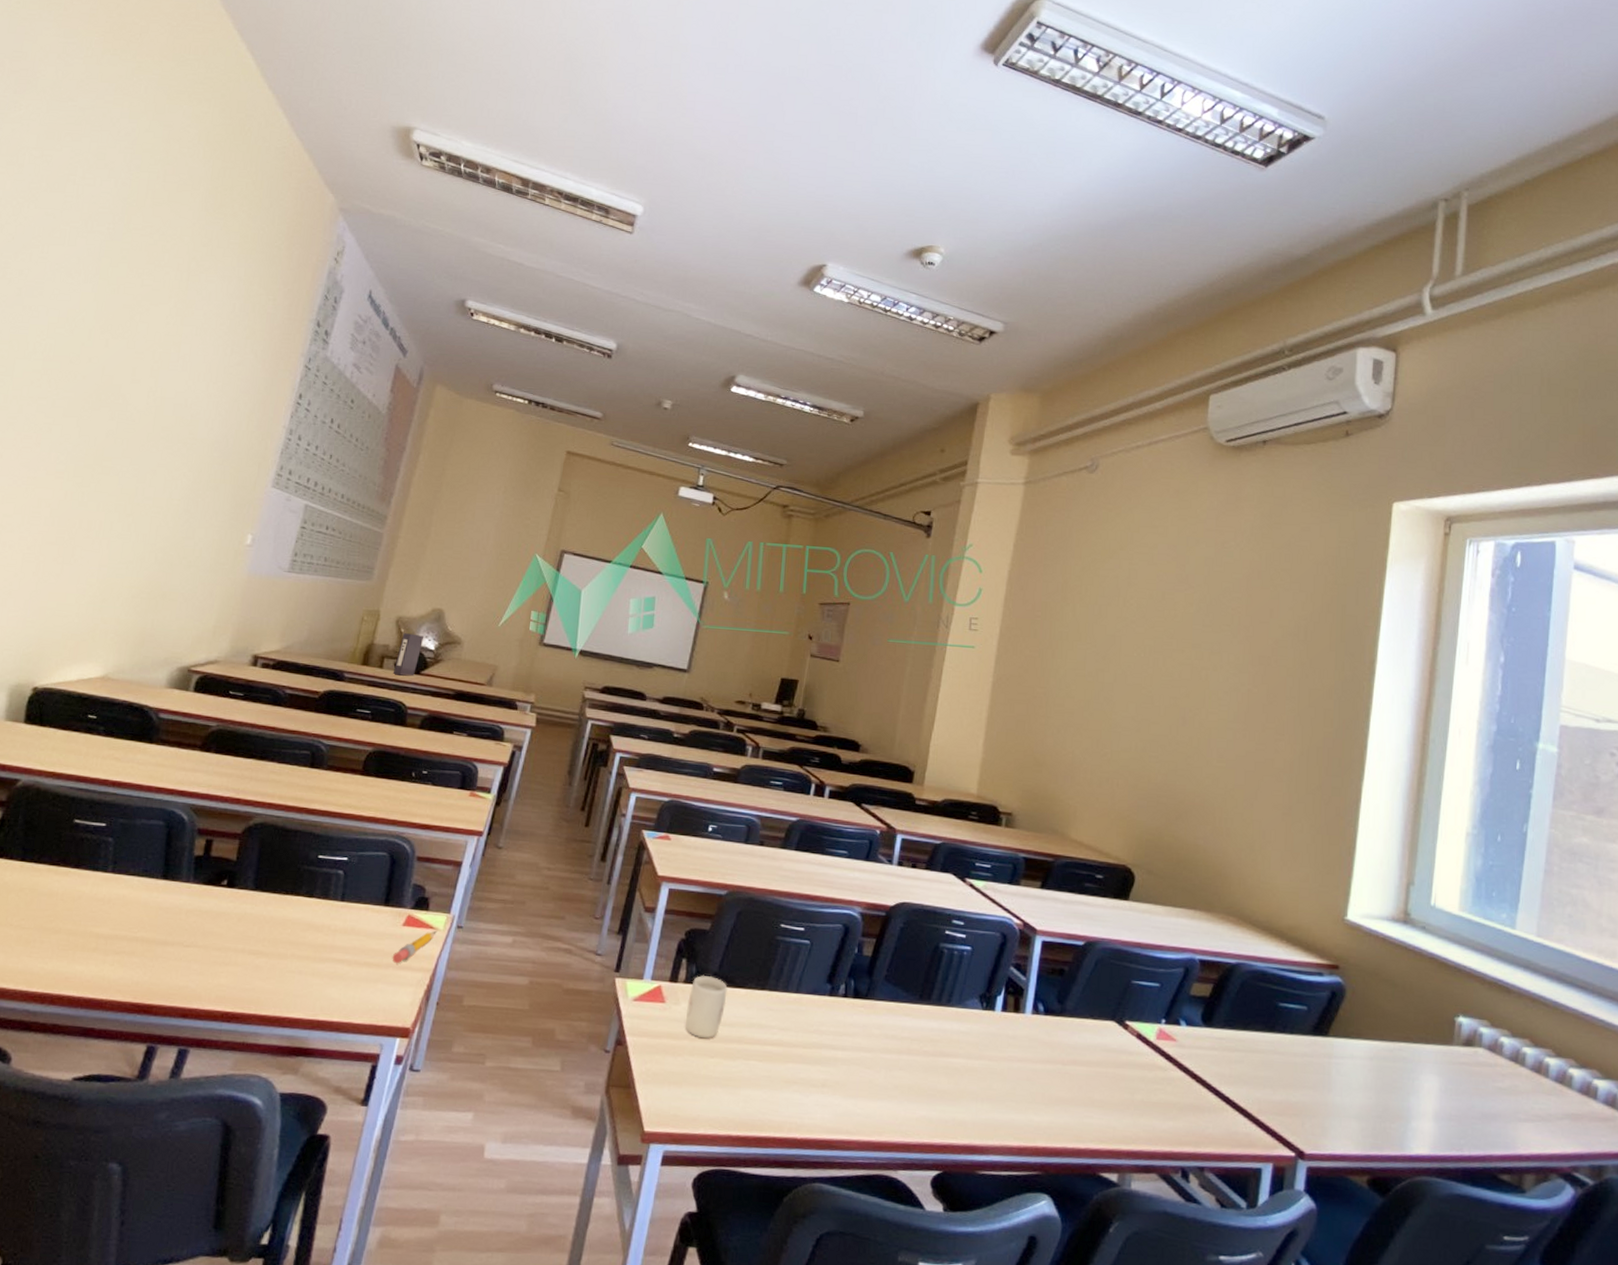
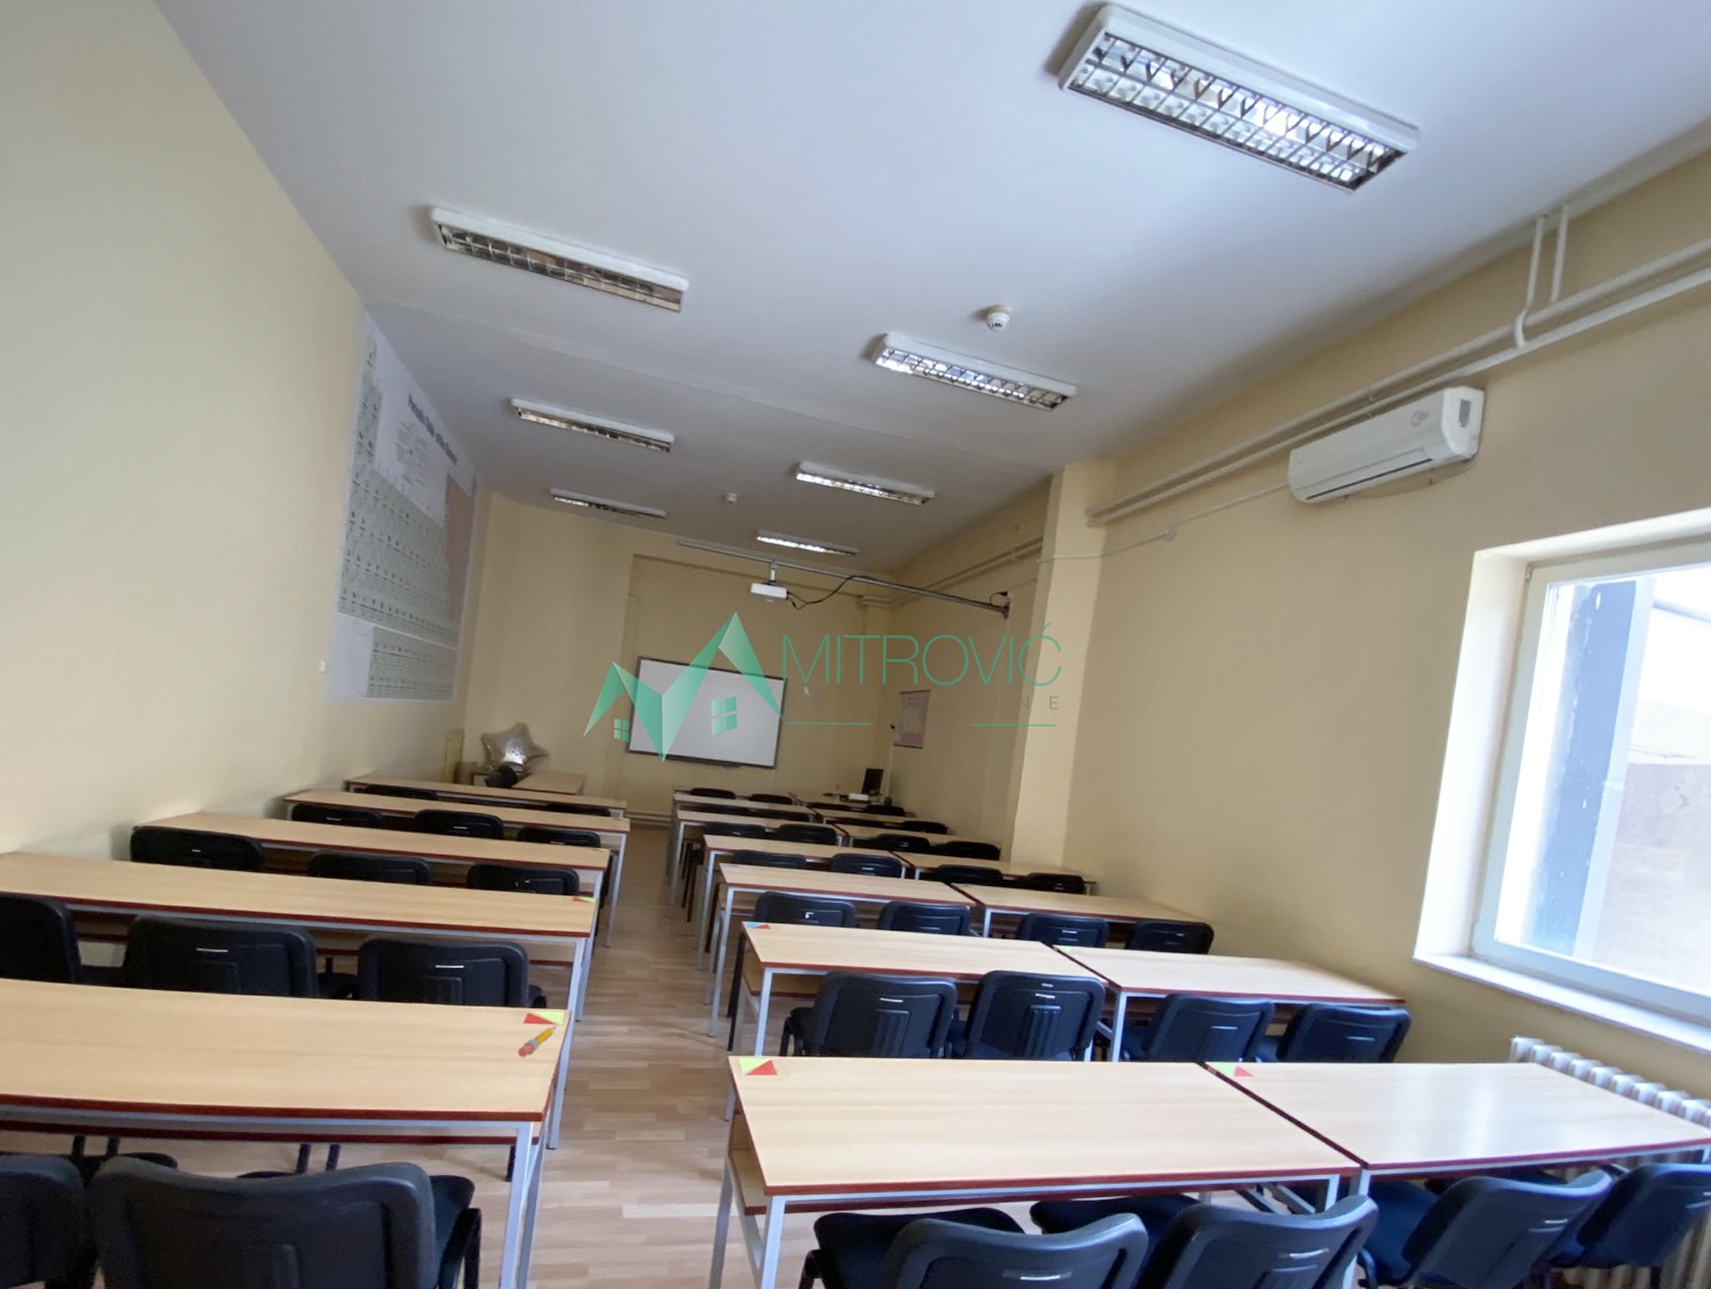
binder: present [392,633,424,676] -> none [484,749,511,791]
mug: present [686,976,728,1038] -> none [797,1049,834,1103]

